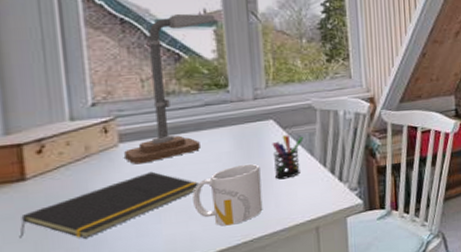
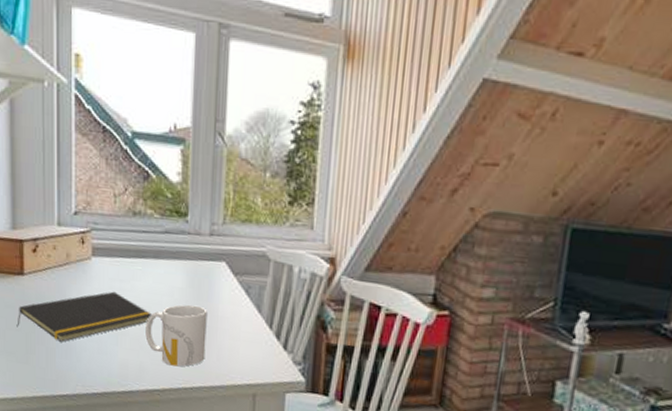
desk lamp: present [124,14,216,165] -> none [95,127,184,282]
pen holder: present [272,135,304,180] -> none [221,282,253,332]

